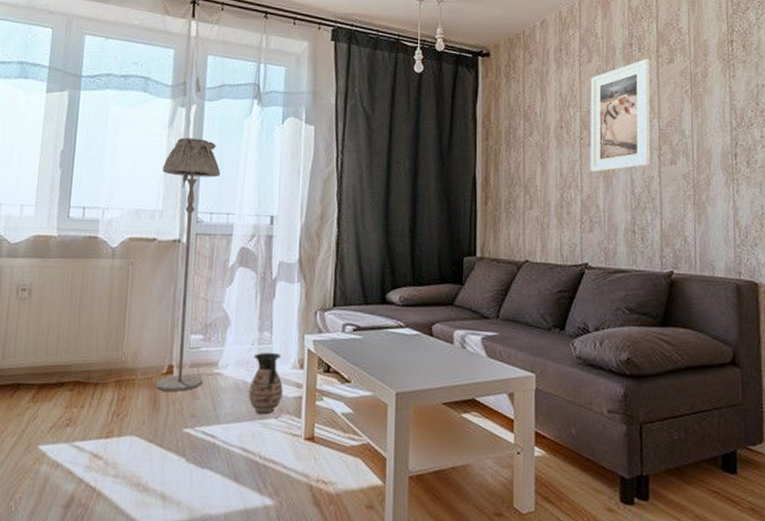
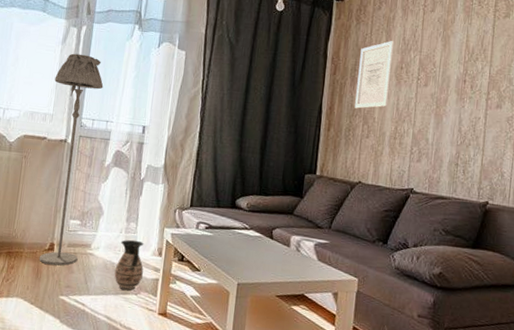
wall art: none [513,98,551,177] -> present [354,41,395,109]
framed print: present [590,58,651,172] -> none [423,11,488,110]

